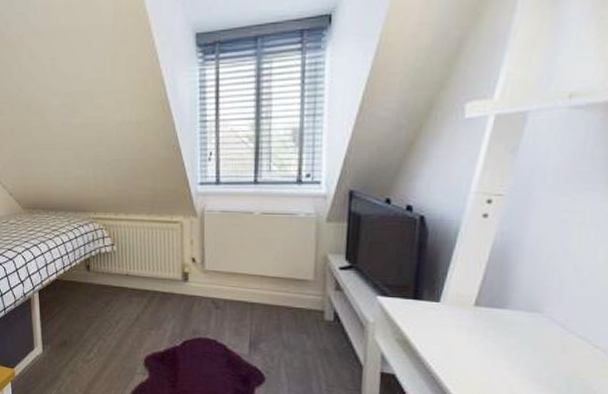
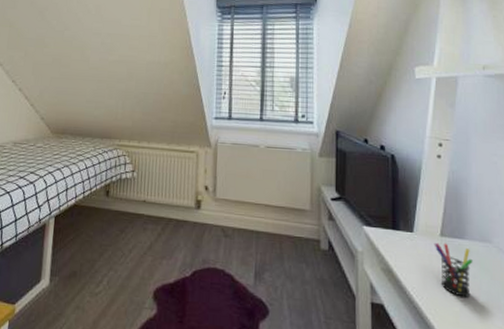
pen holder: none [464,312,513,369] -> present [434,242,473,298]

